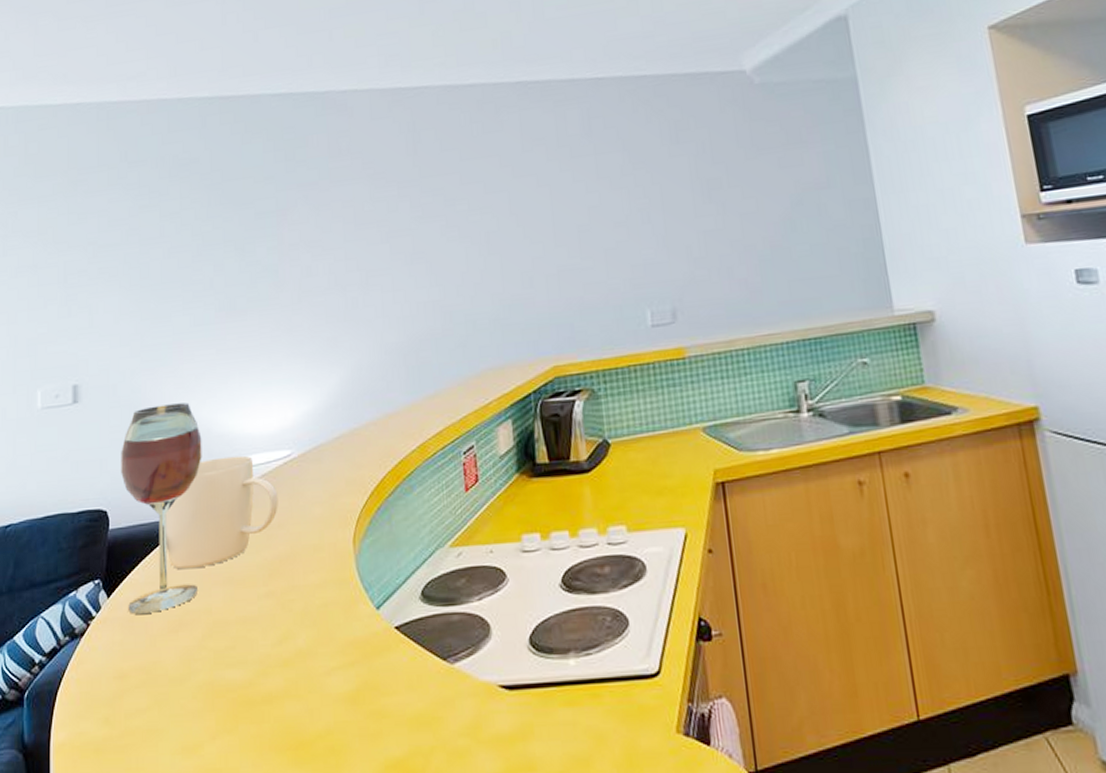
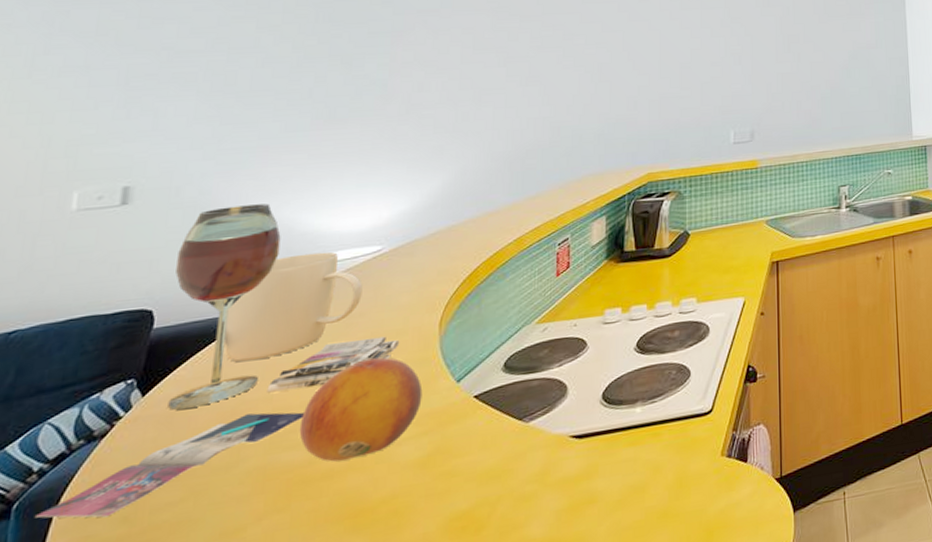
magazine: none [41,551,318,716] -> present [36,336,400,519]
fruit: none [237,574,345,685] -> present [299,357,423,462]

